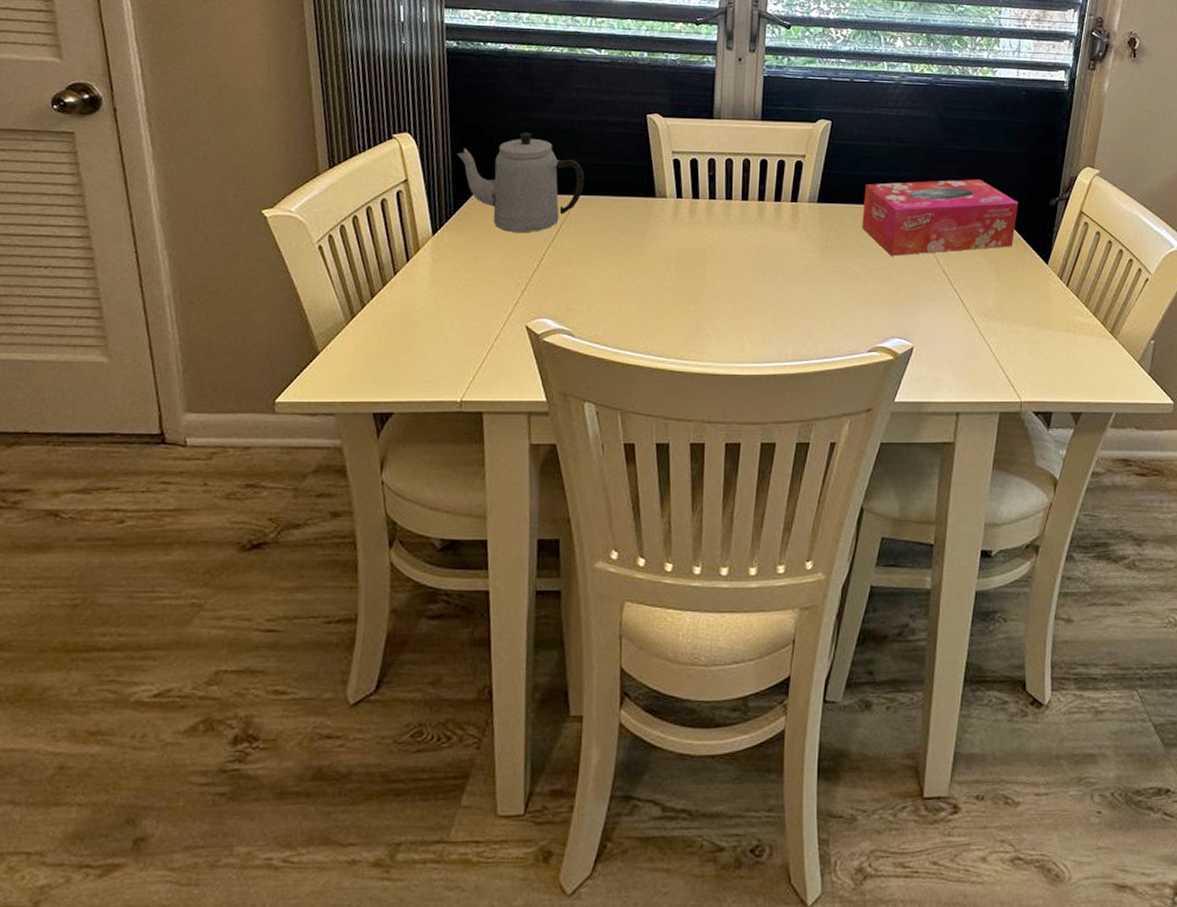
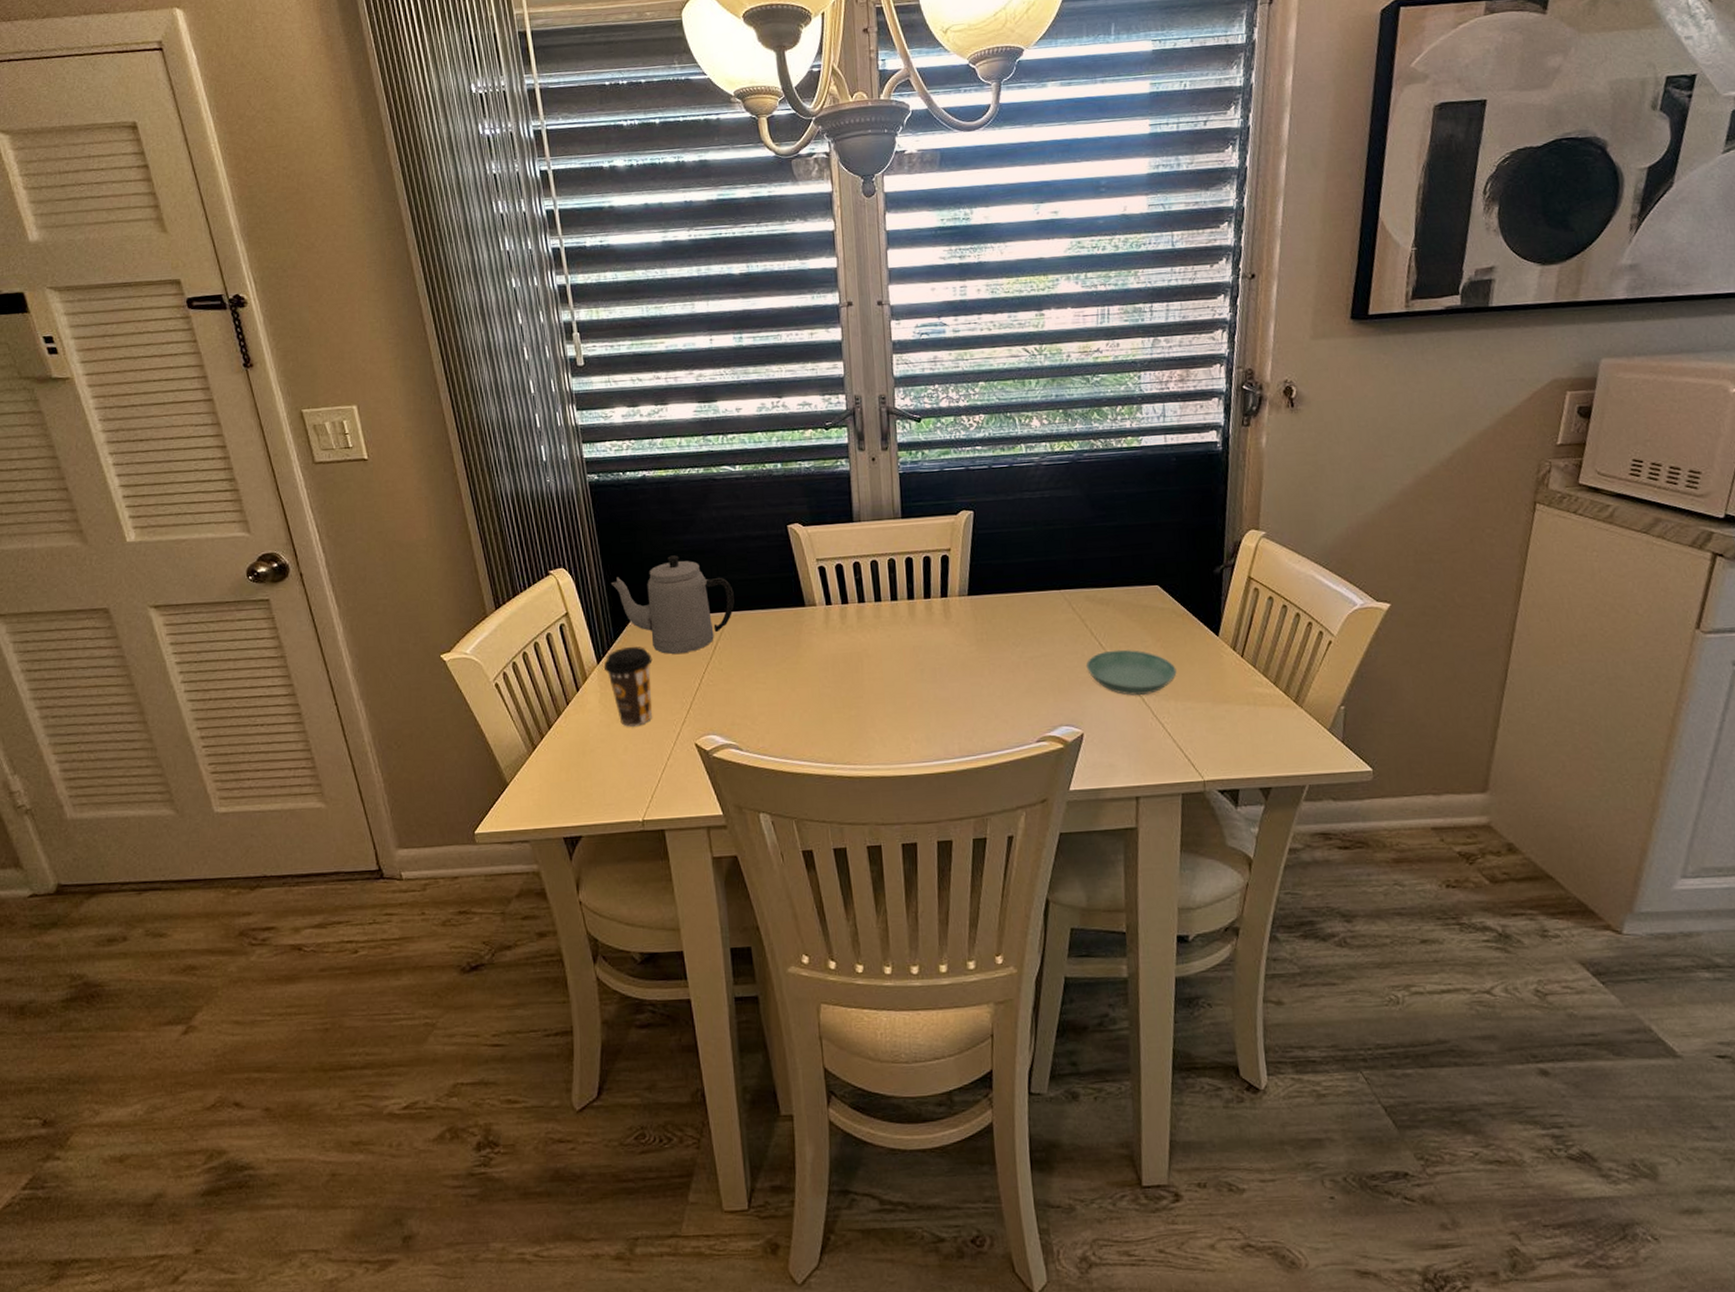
coffee cup: none [439,220,492,303] -> present [604,646,653,727]
tissue box: present [862,179,1019,256] -> none [1015,554,1181,642]
saucer: none [923,269,1006,314] -> present [1086,649,1177,696]

